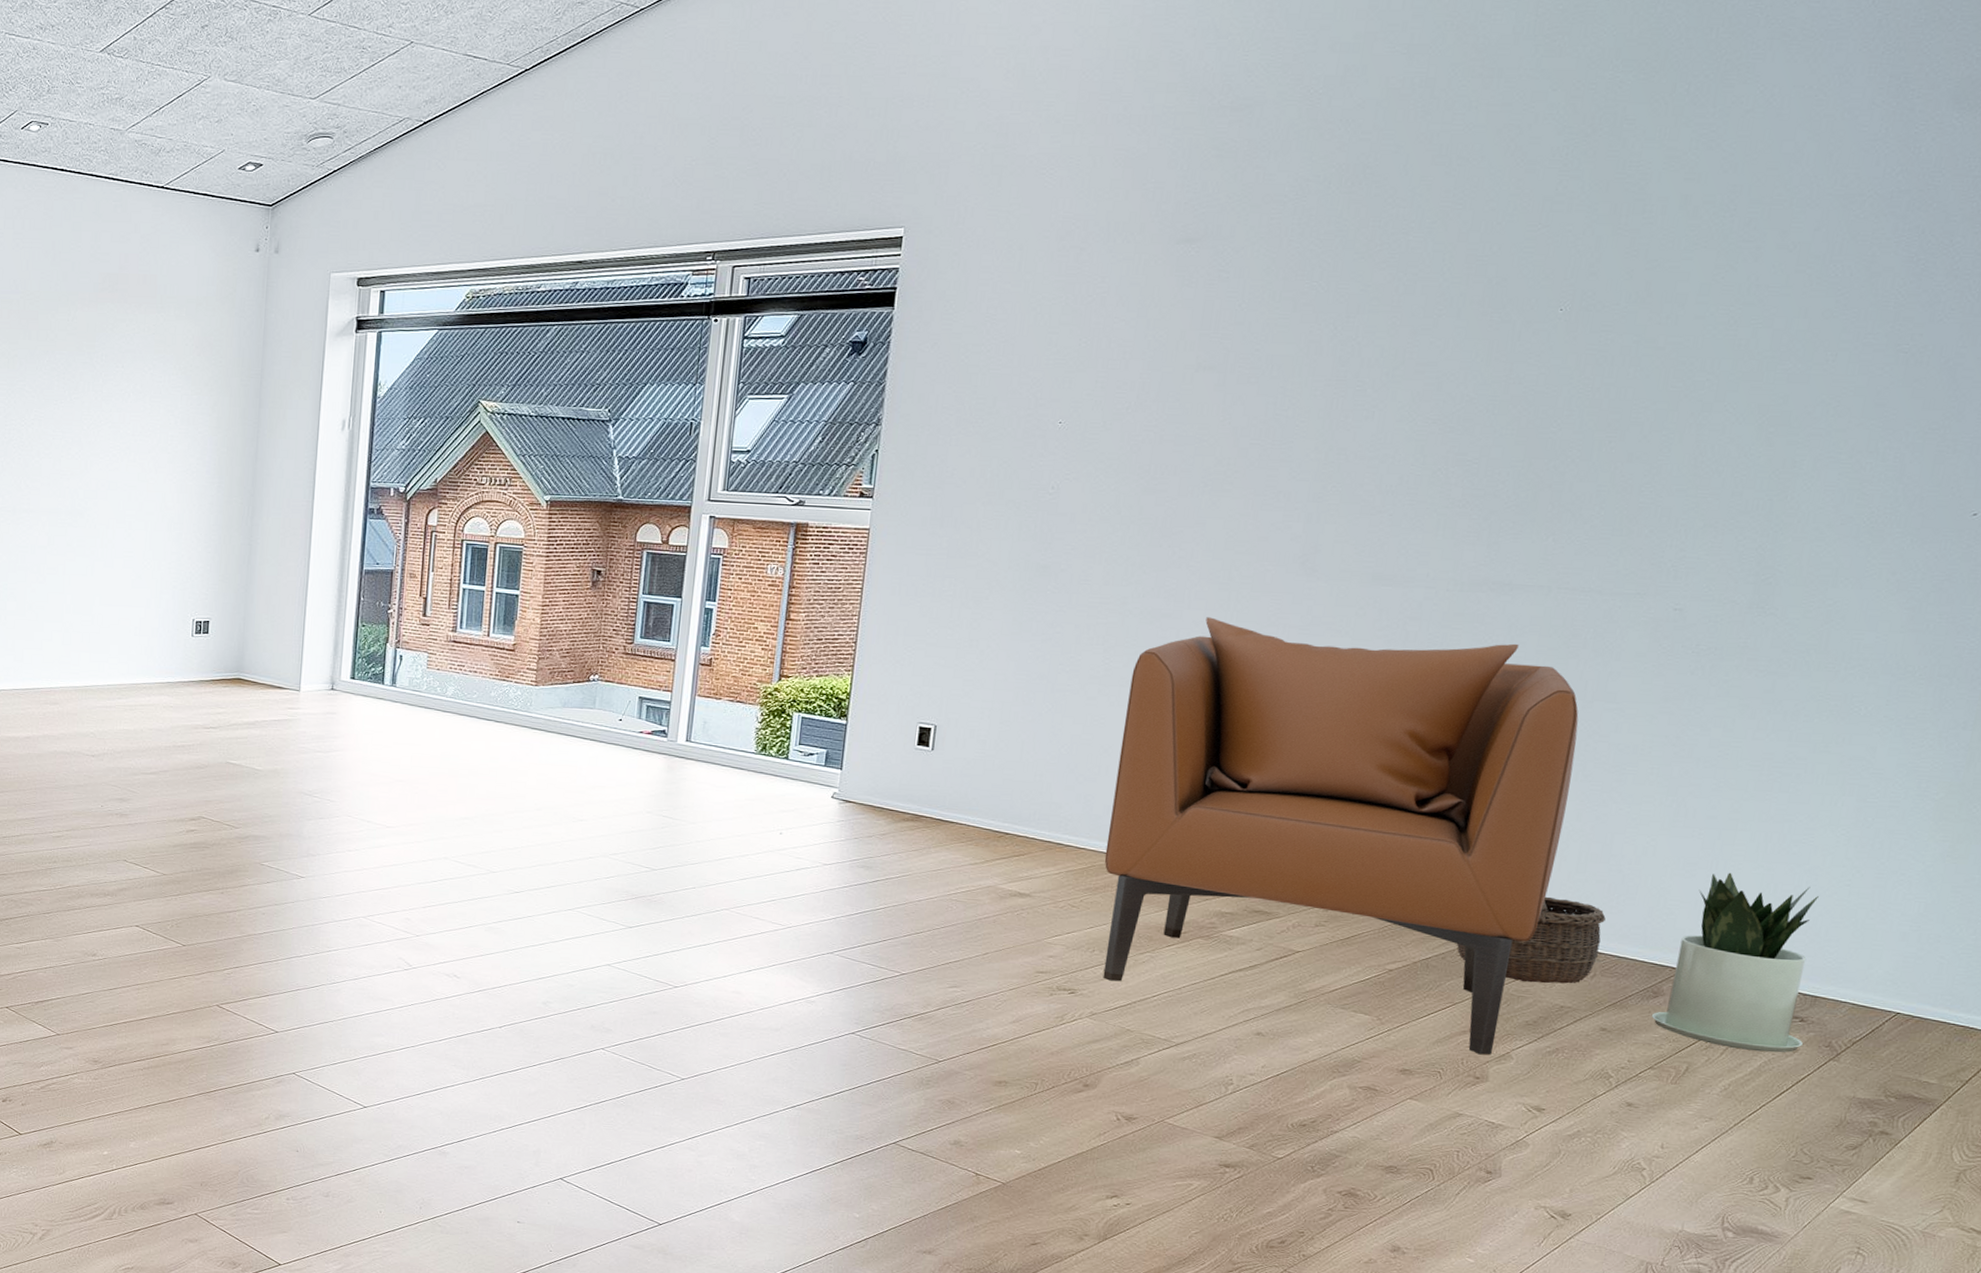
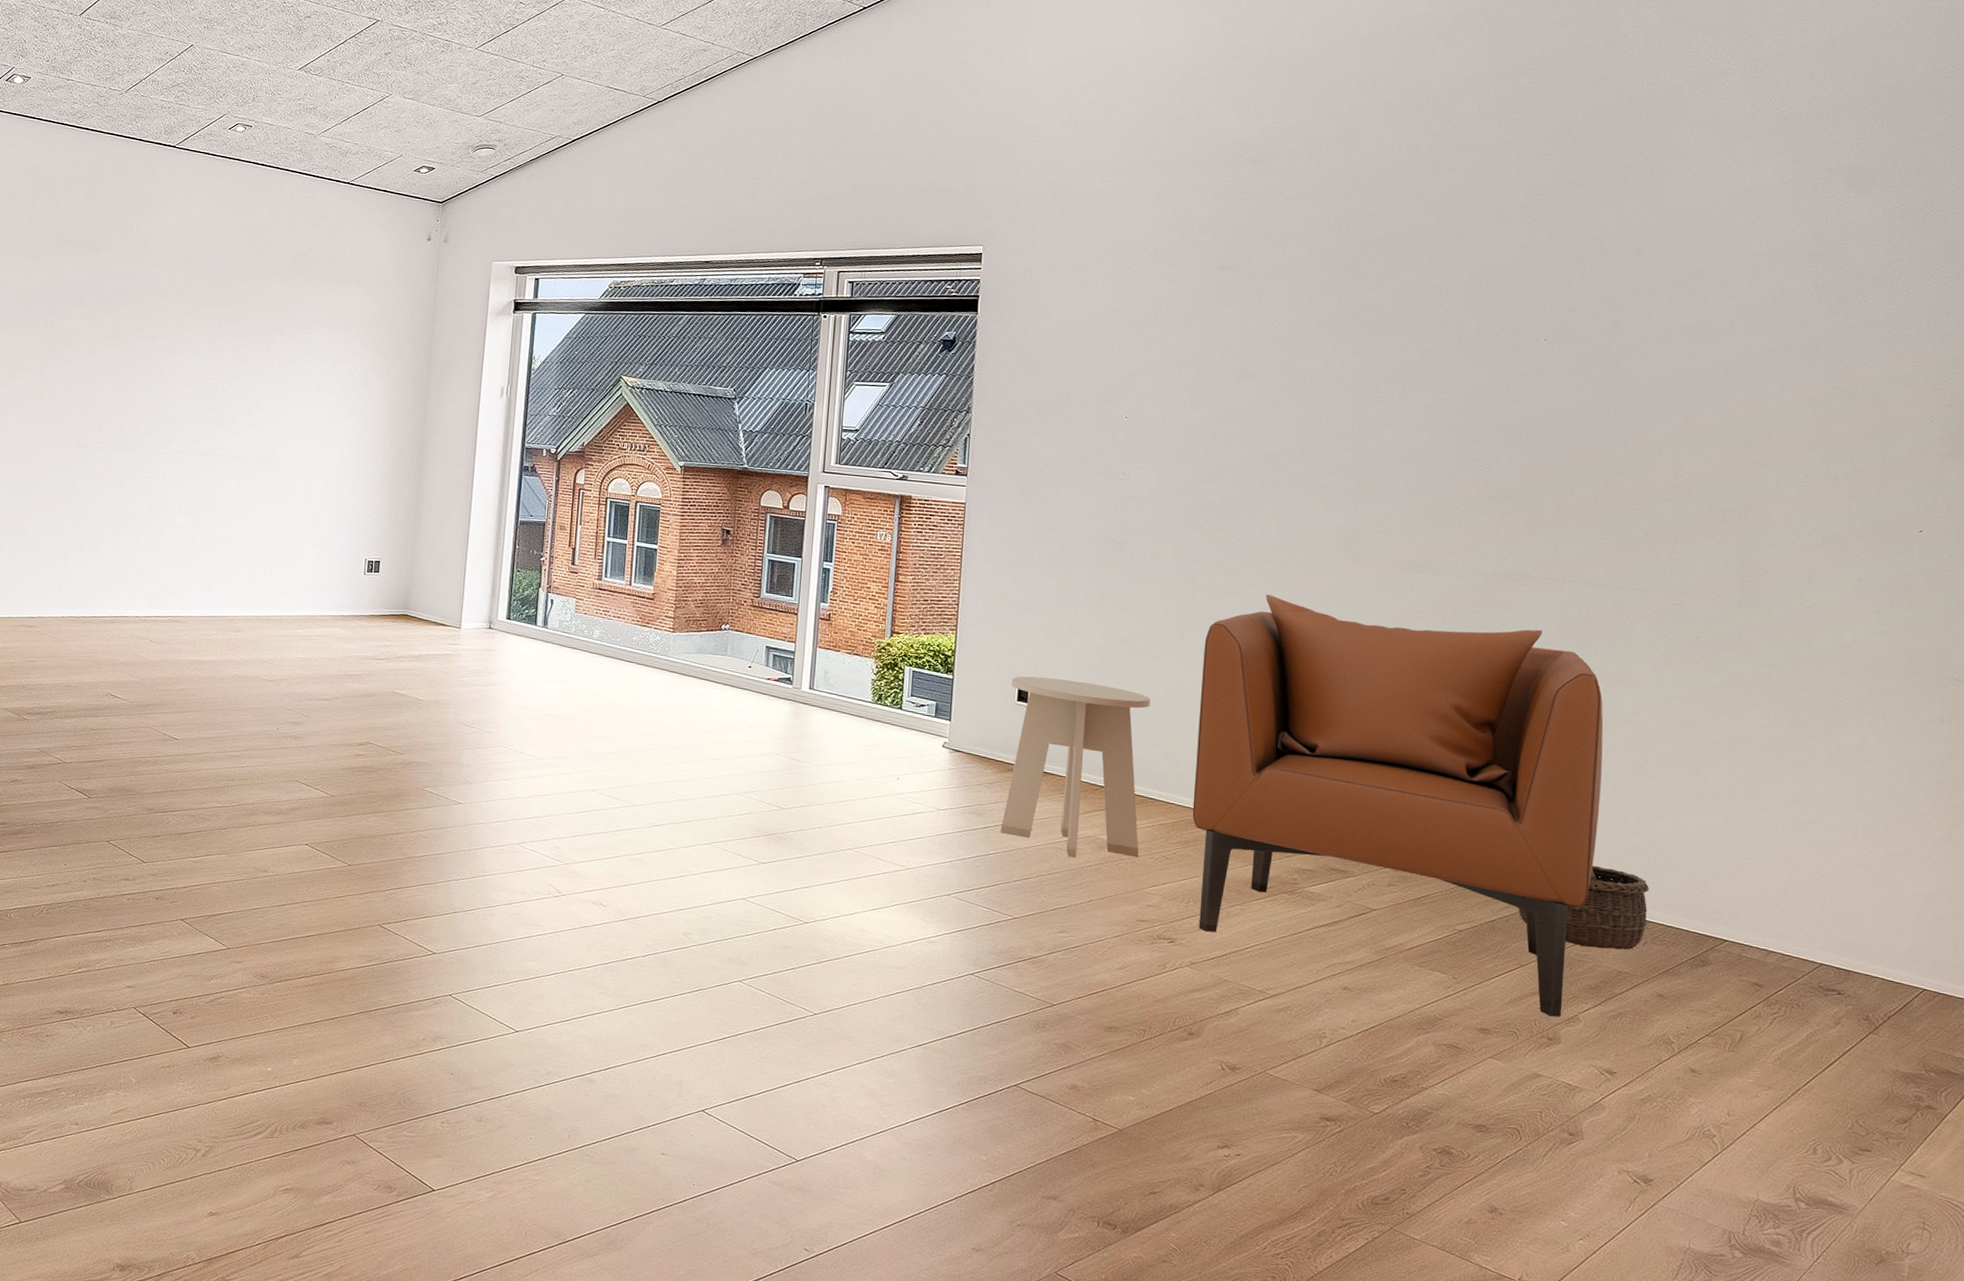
side table: none [891,718,1067,910] -> present [1000,676,1151,858]
planter: present [1651,872,1819,1053] -> none [1702,848,1844,1025]

